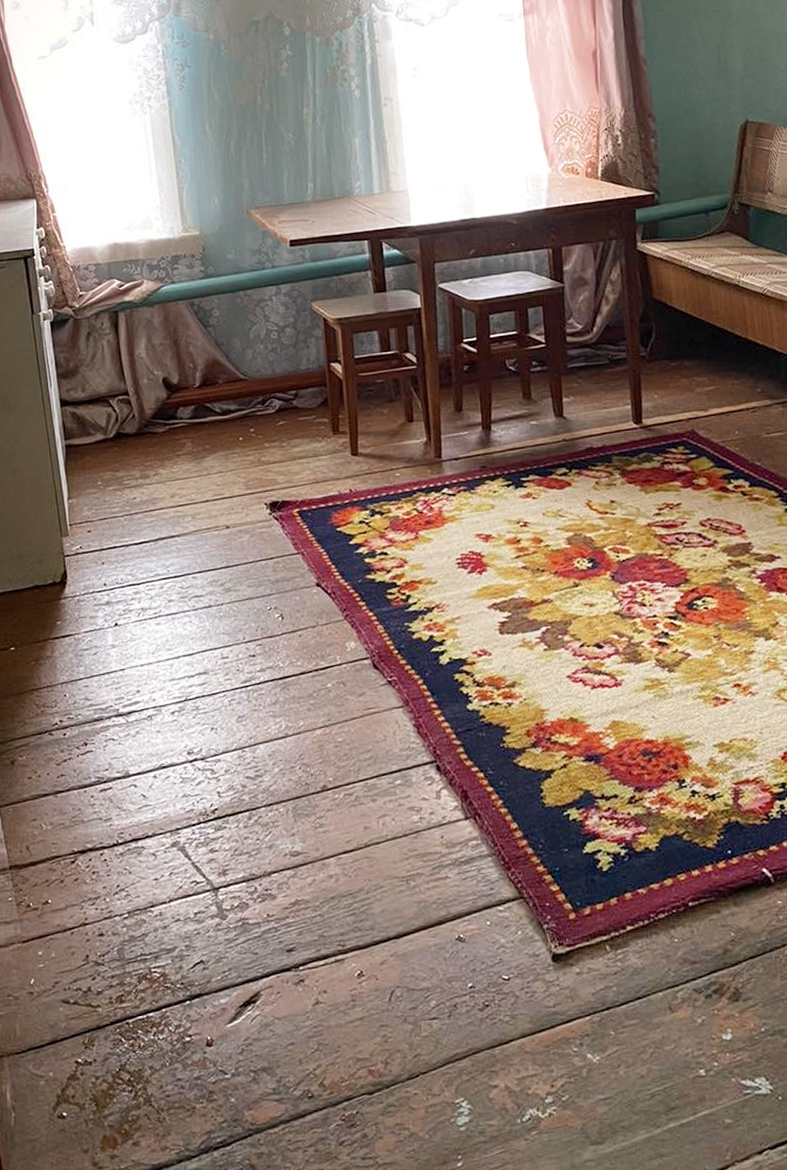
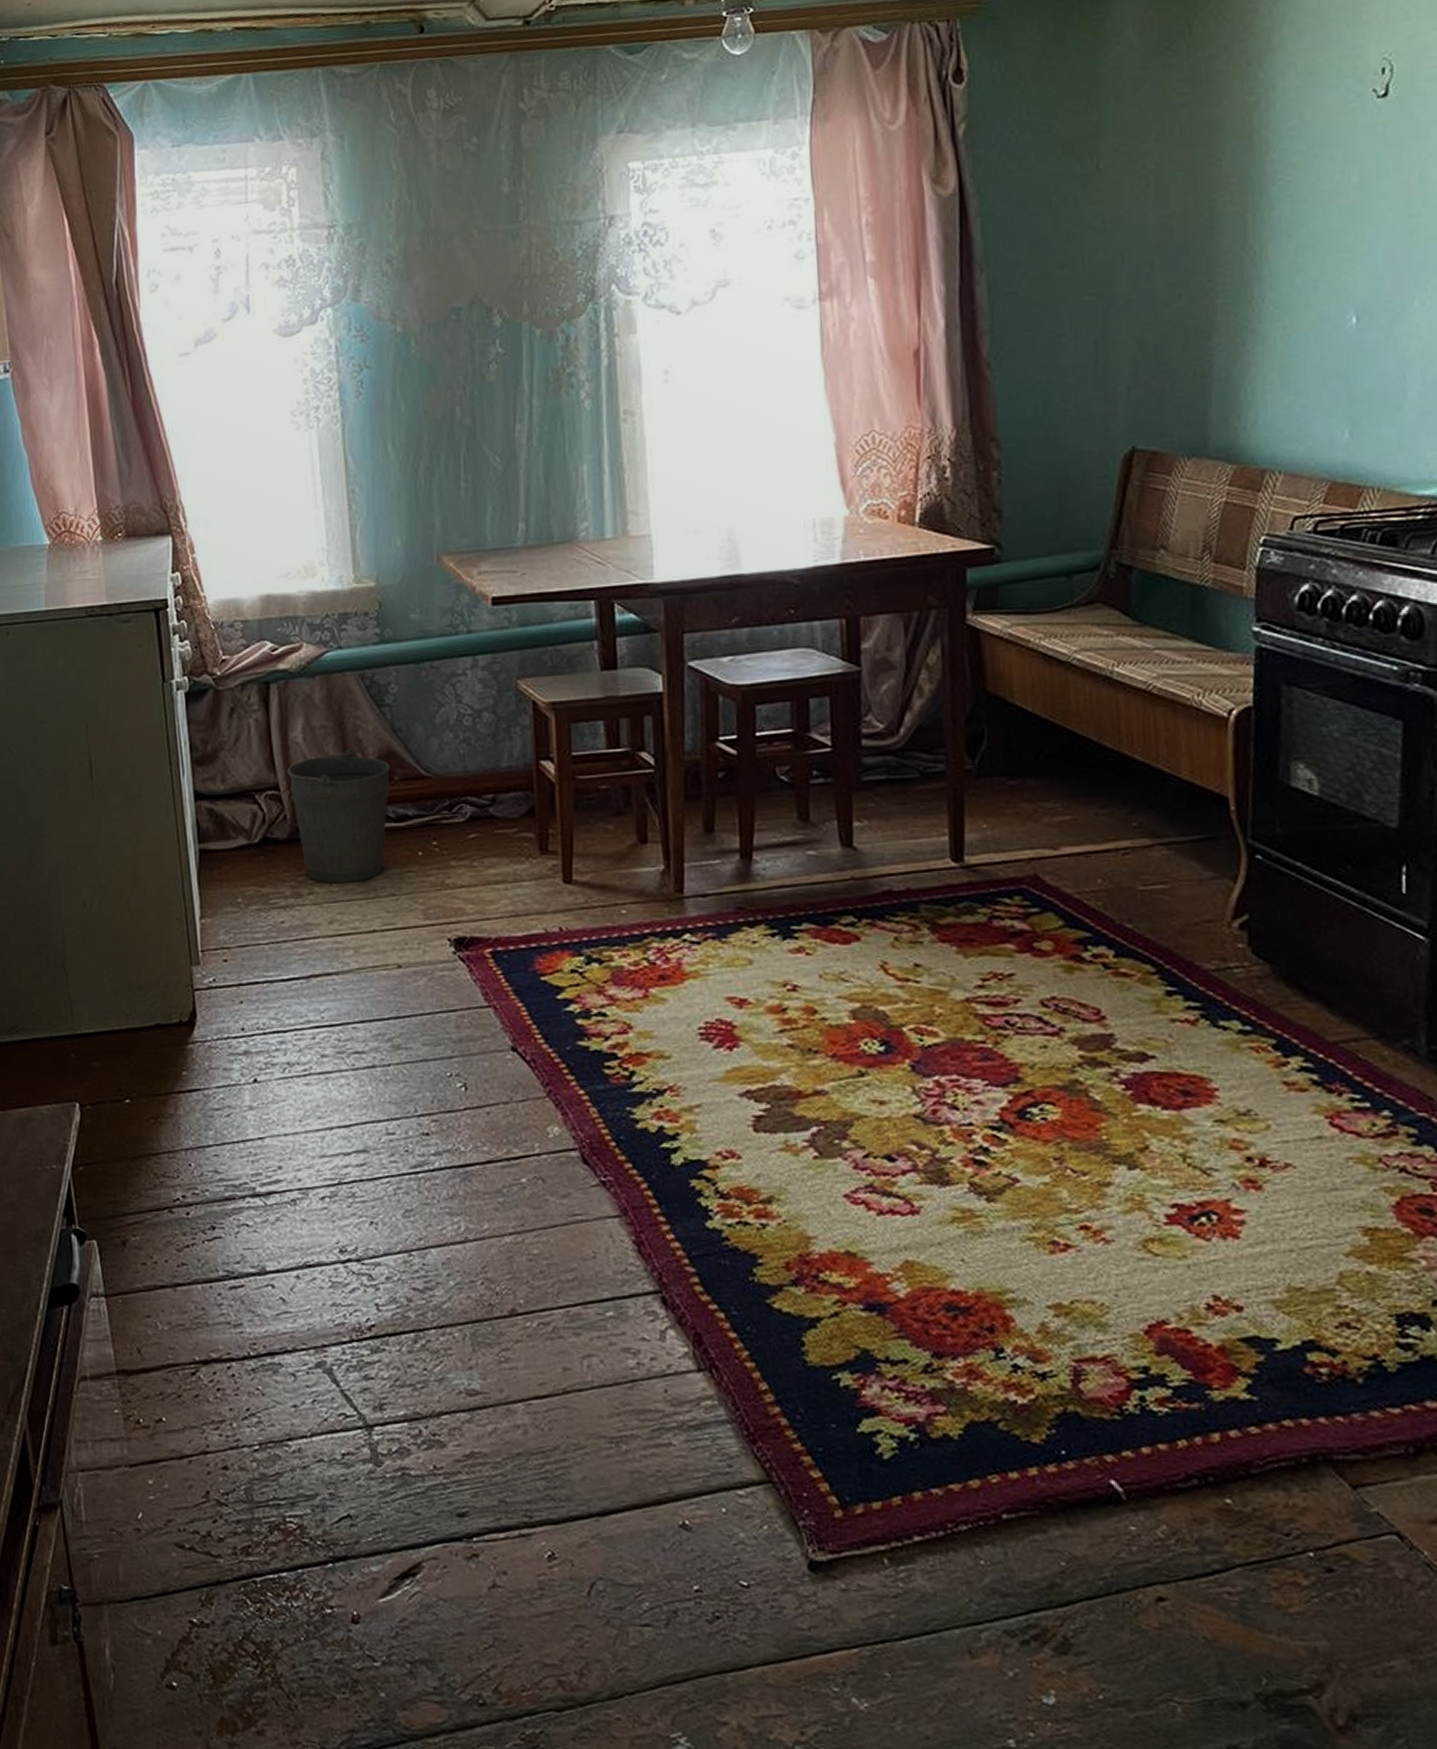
bucket: none [134,360,216,466] -> present [286,748,391,883]

